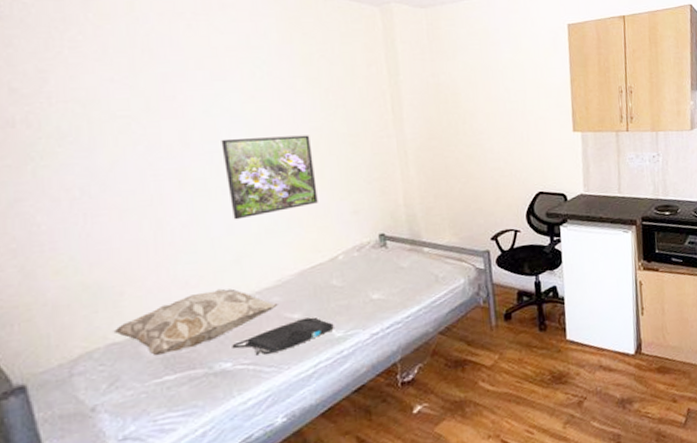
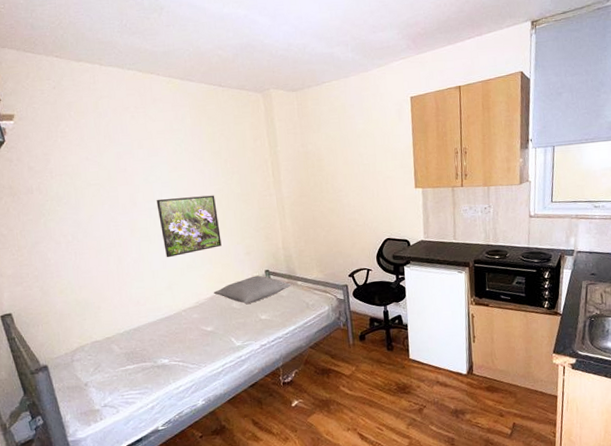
decorative pillow: present [113,288,278,356] -> none [95,307,197,352]
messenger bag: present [232,317,334,356] -> none [168,330,235,356]
pillow: none [303,241,416,280] -> present [213,275,292,304]

